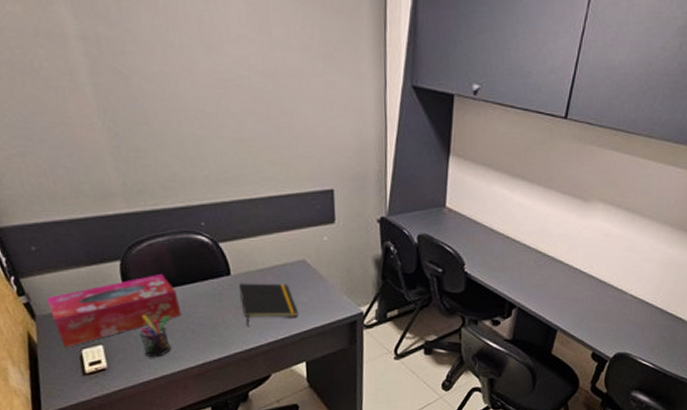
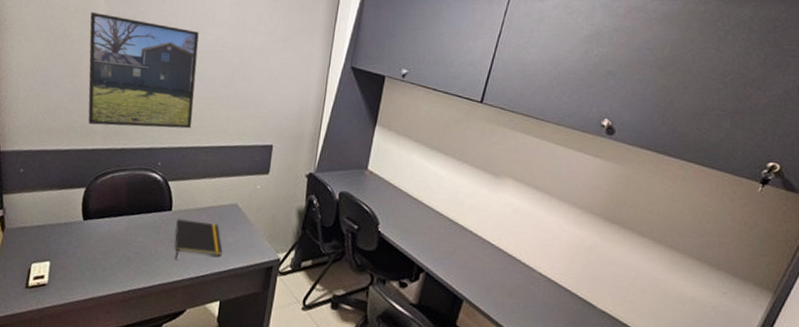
tissue box: present [46,274,182,348] -> none [17,203,123,260]
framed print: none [58,33,232,184] -> present [88,11,199,129]
pen holder: present [139,314,171,358] -> none [82,237,112,279]

